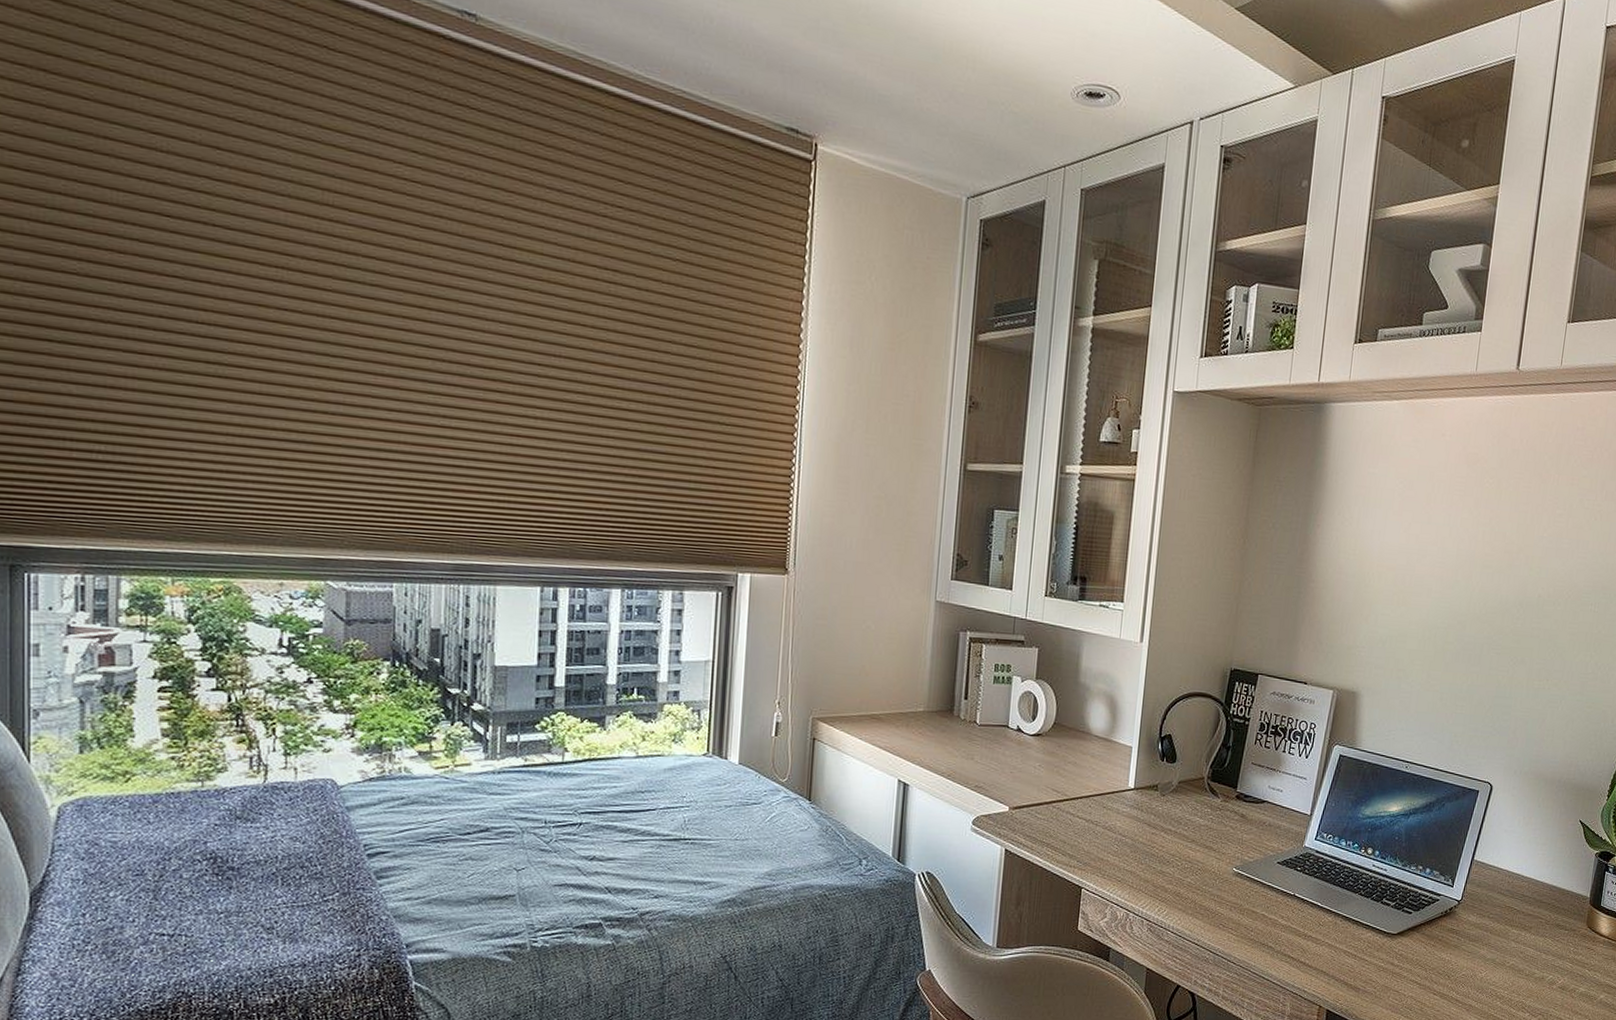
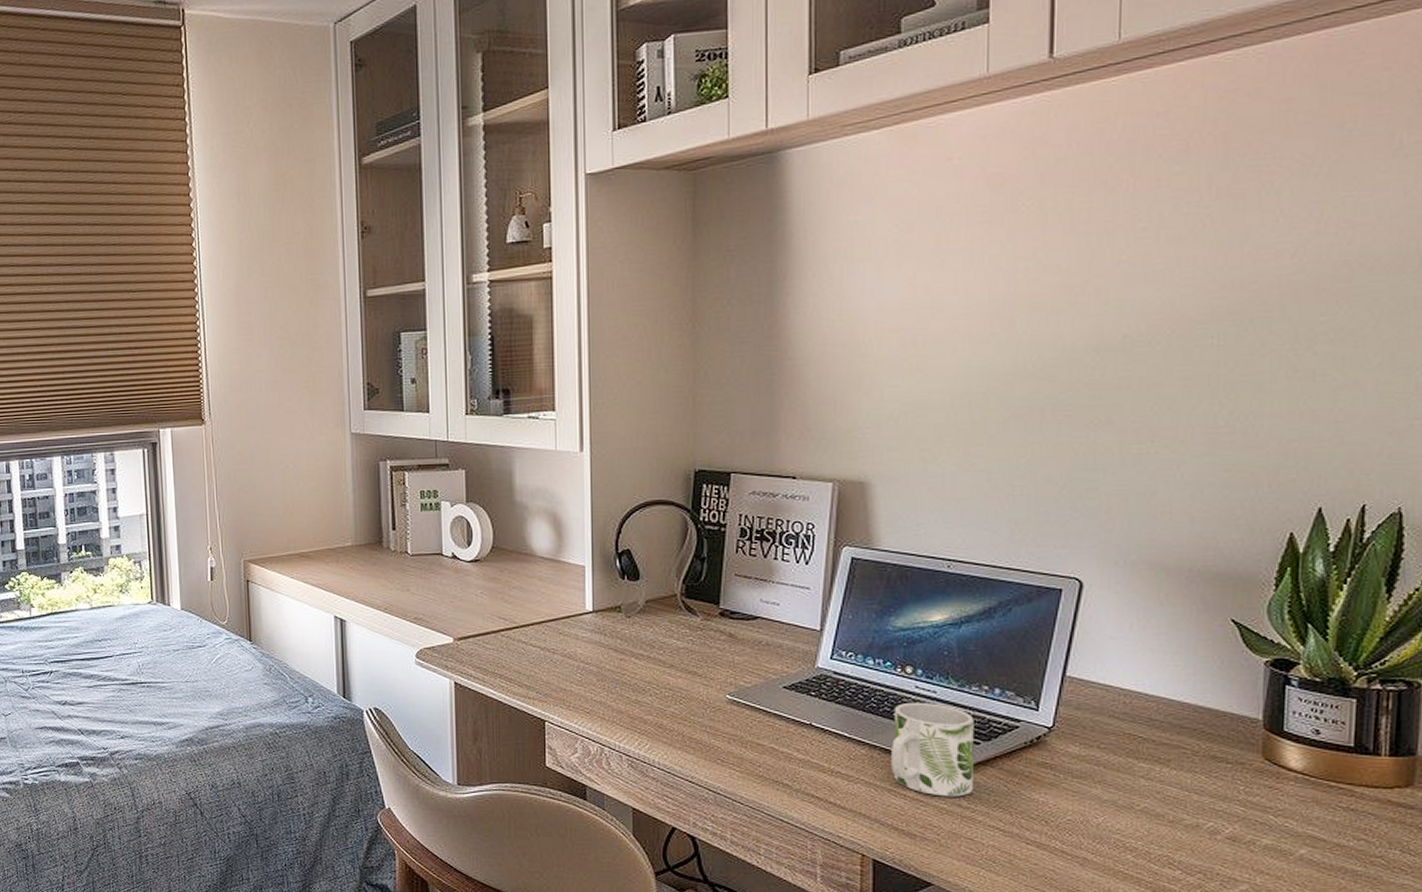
mug: none [1348,878,1410,957] -> present [891,702,974,797]

